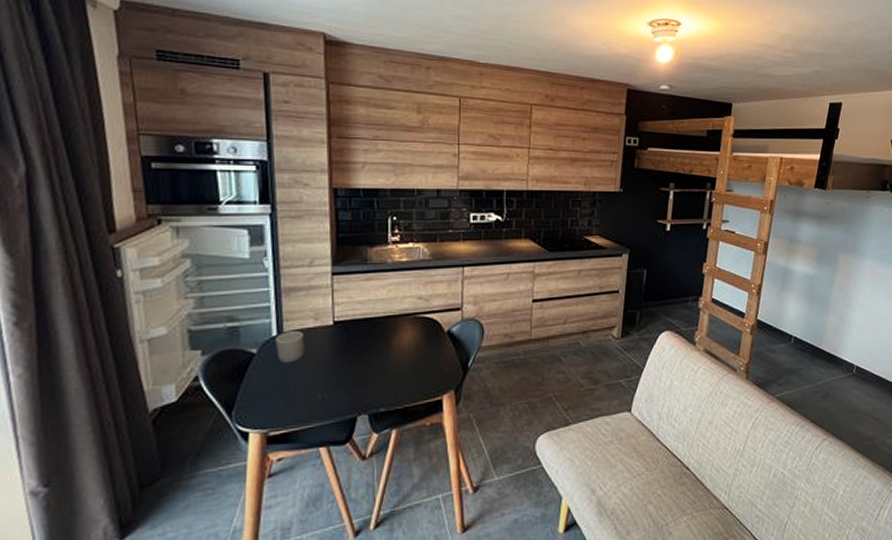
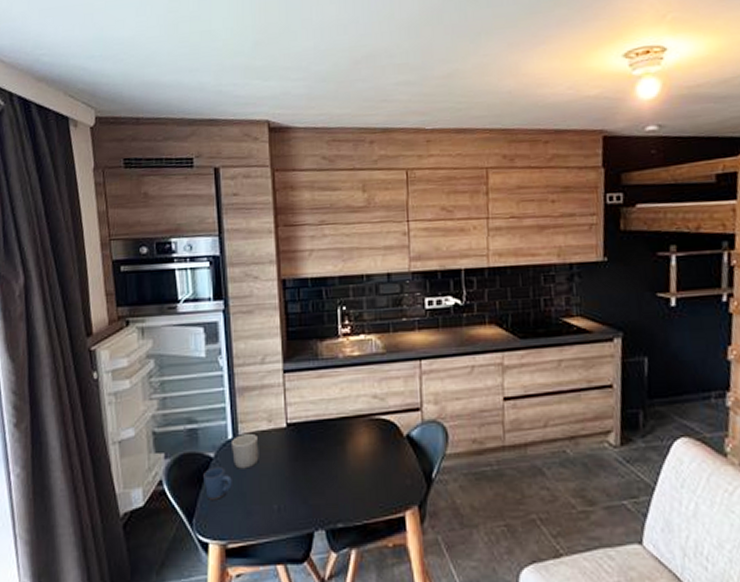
mug: none [244,361,275,393] -> present [203,466,232,500]

